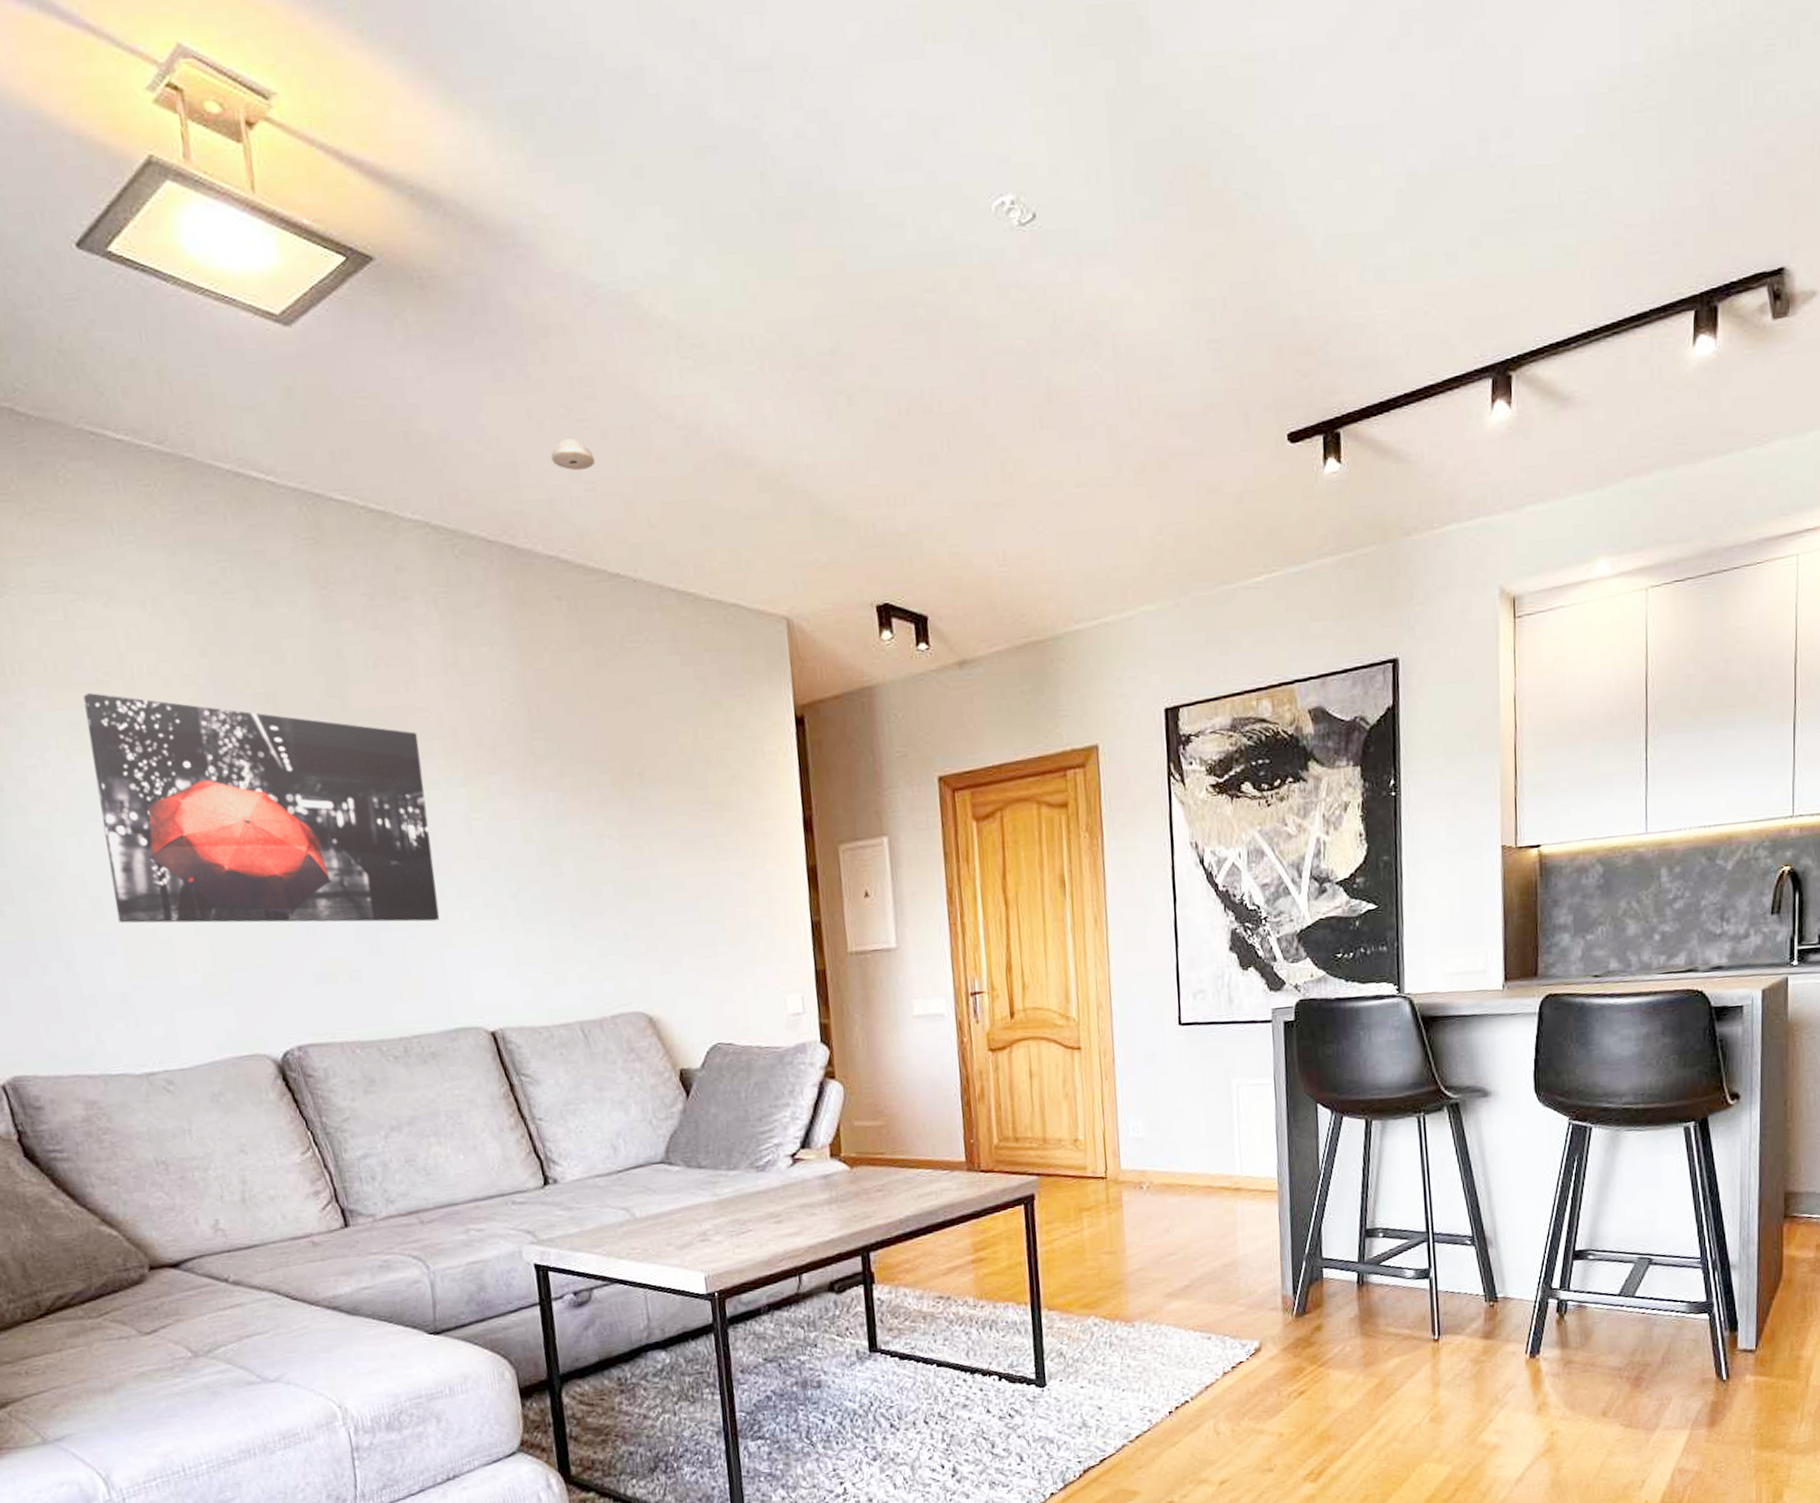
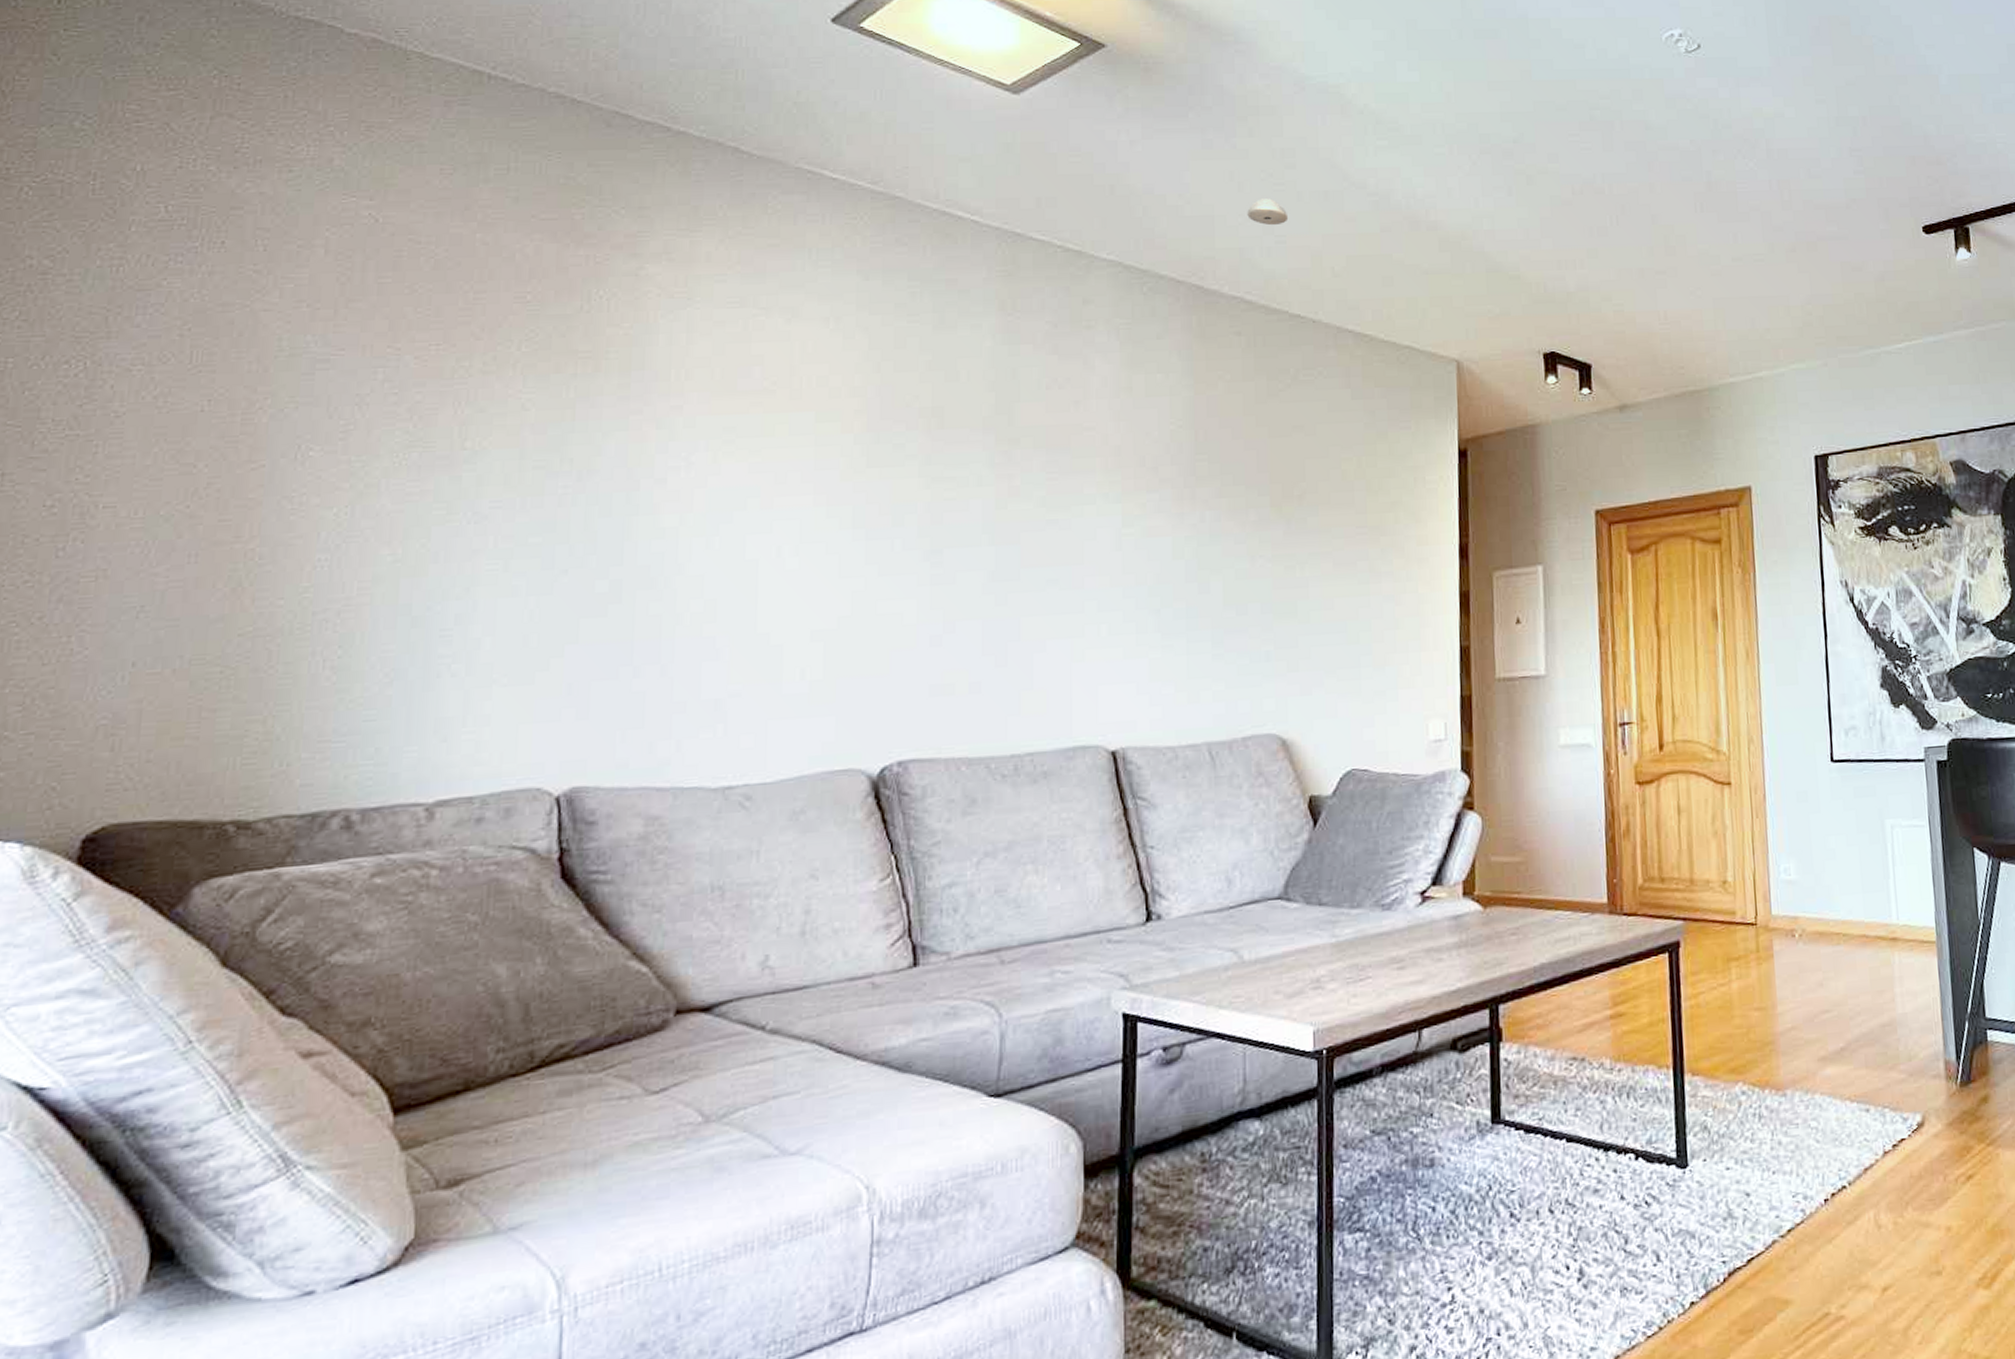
wall art: present [83,693,440,924] -> none [730,400,1080,635]

